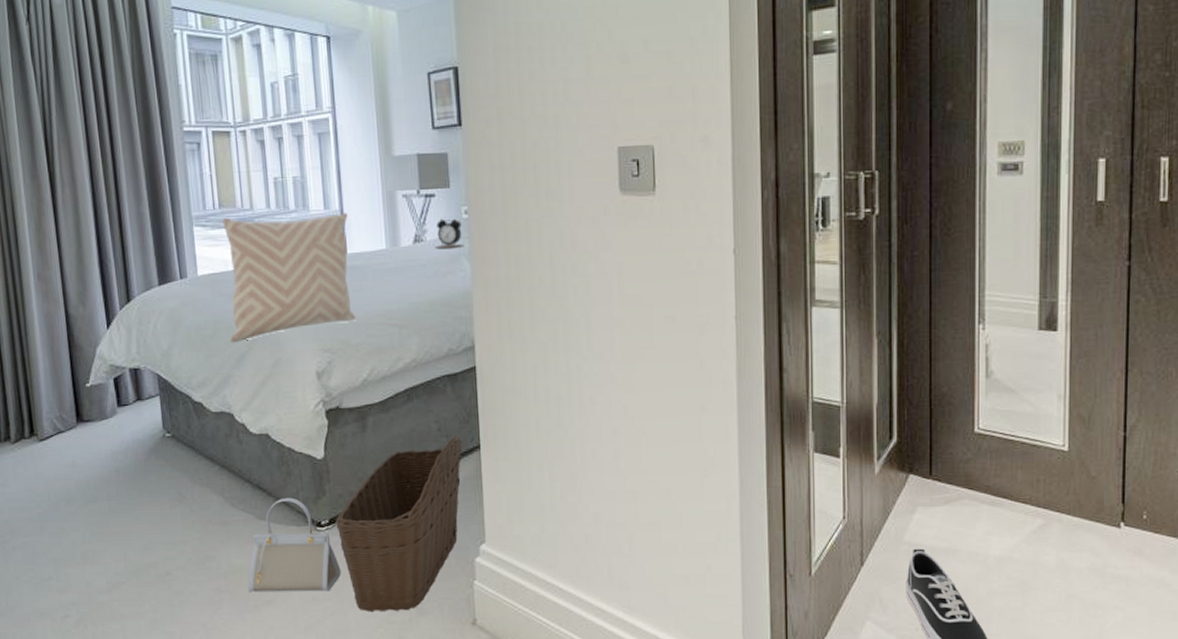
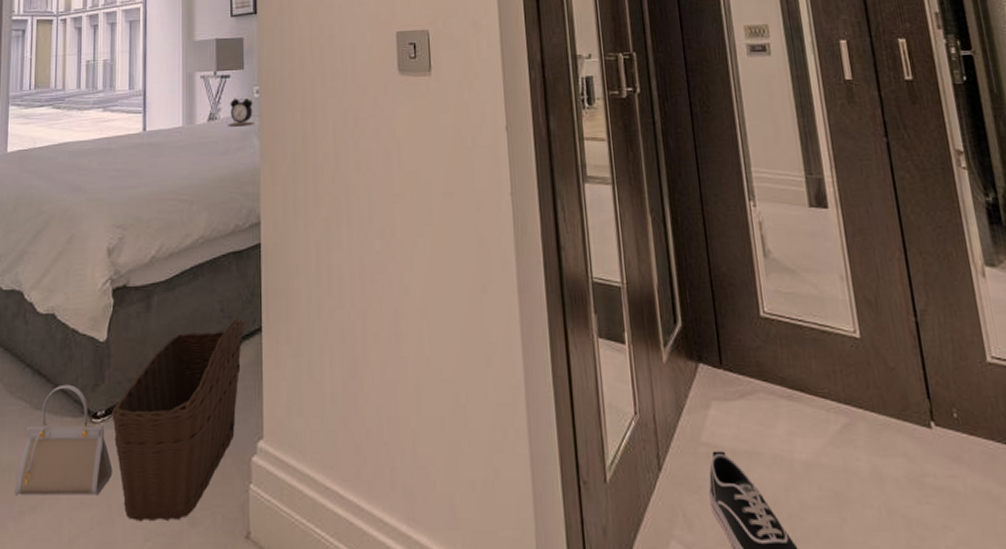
pillow: present [222,212,356,343] -> none [28,92,150,219]

